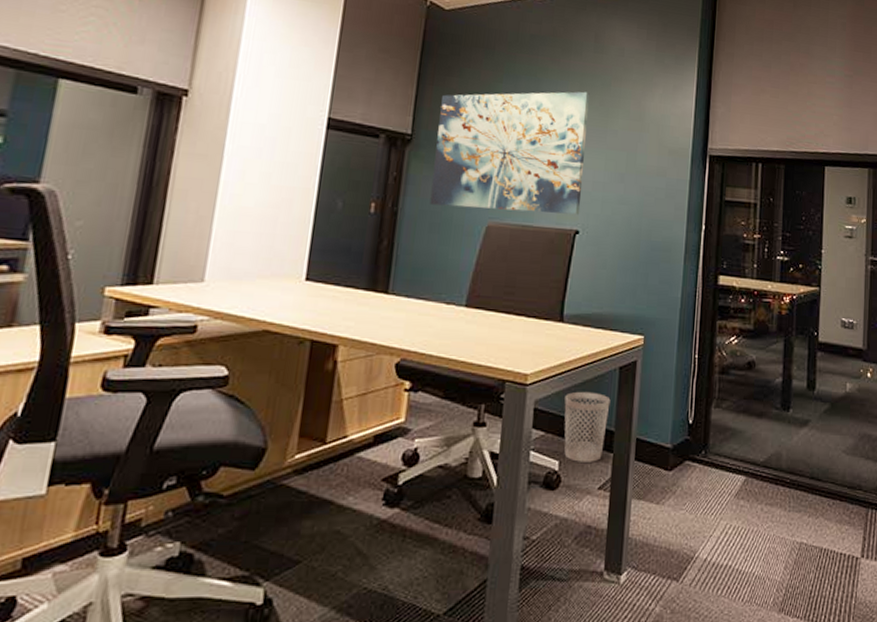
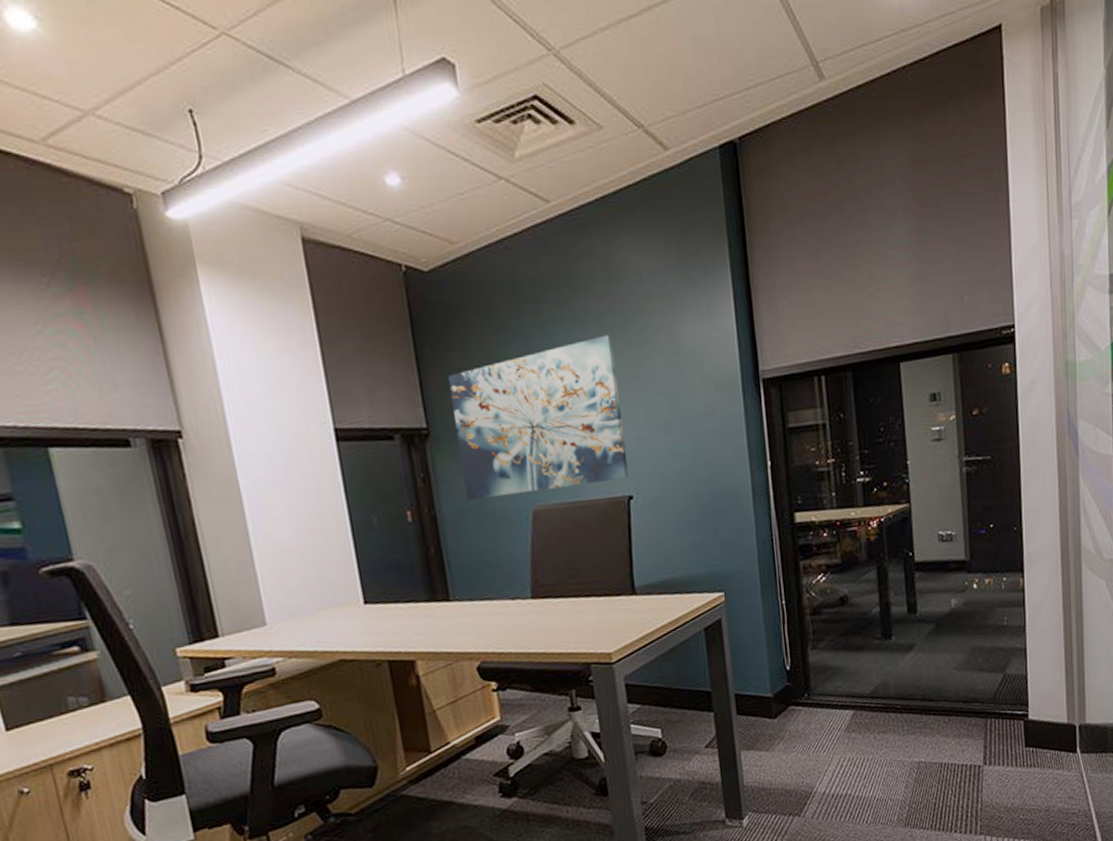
wastebasket: present [564,391,611,462] -> none [654,657,703,727]

